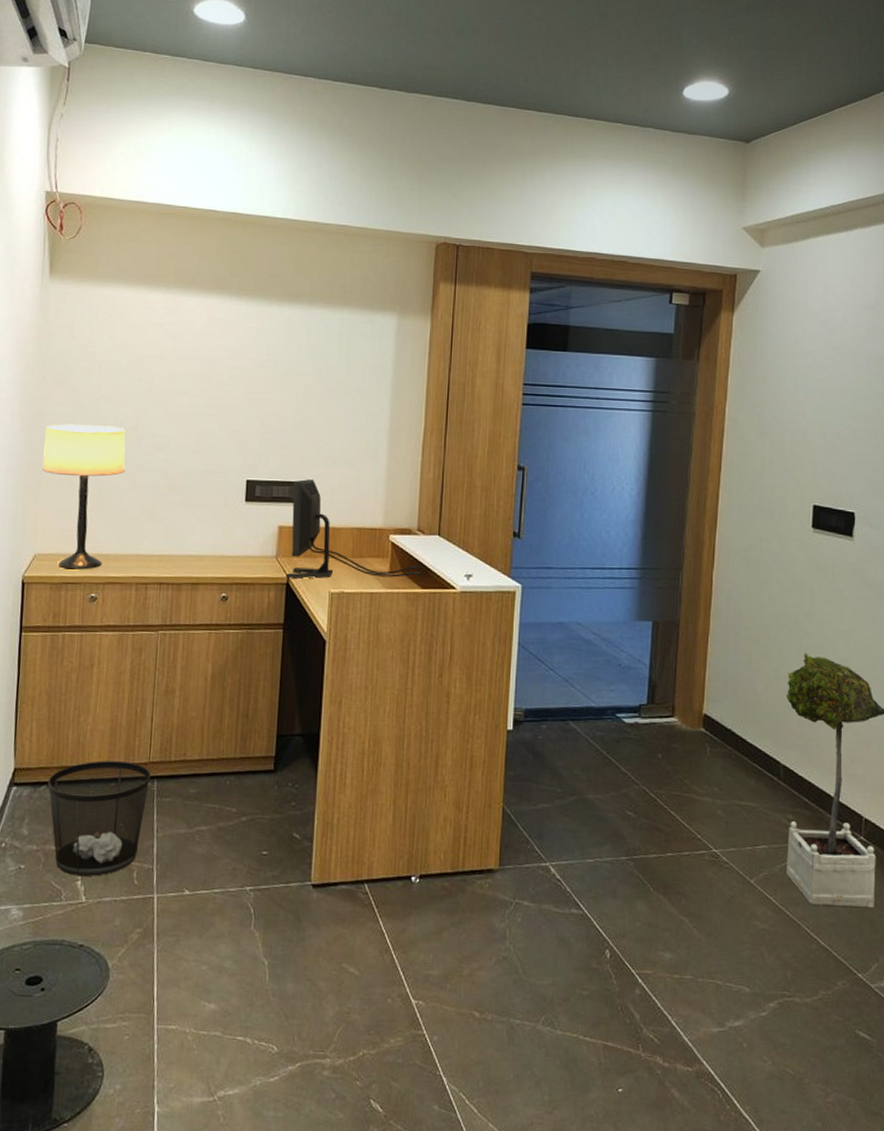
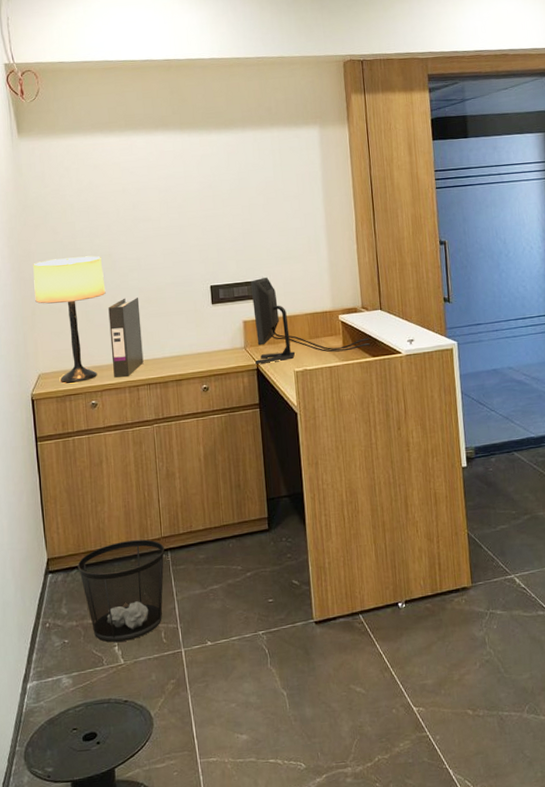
binder: none [121,480,163,572] -> present [108,297,144,378]

